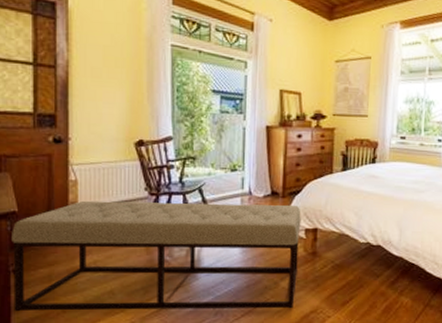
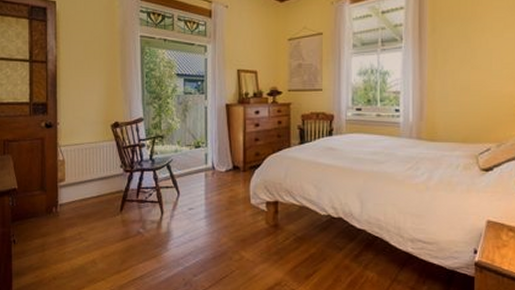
bench: present [12,200,301,312] -> none [13,178,262,281]

